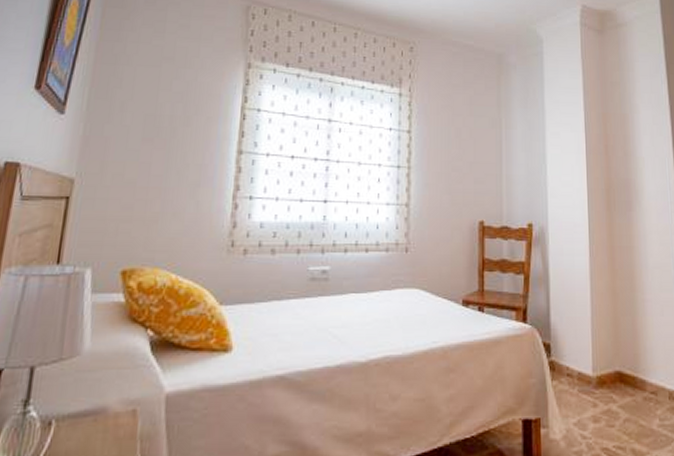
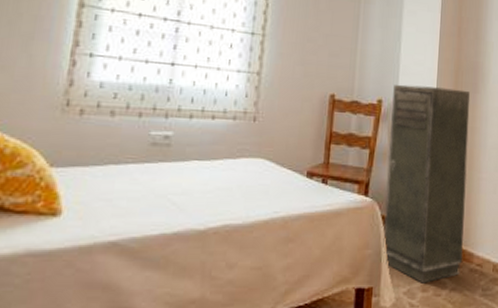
storage cabinet: none [542,207,635,414] -> present [383,84,470,284]

